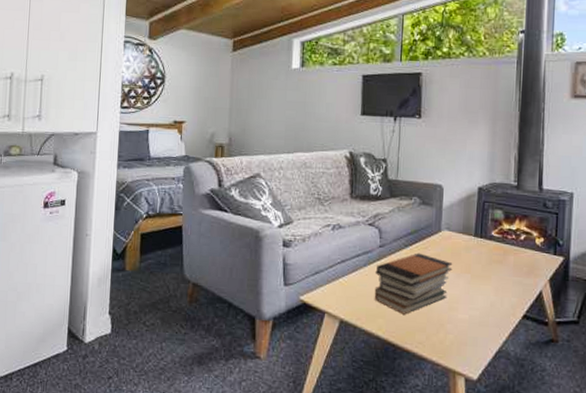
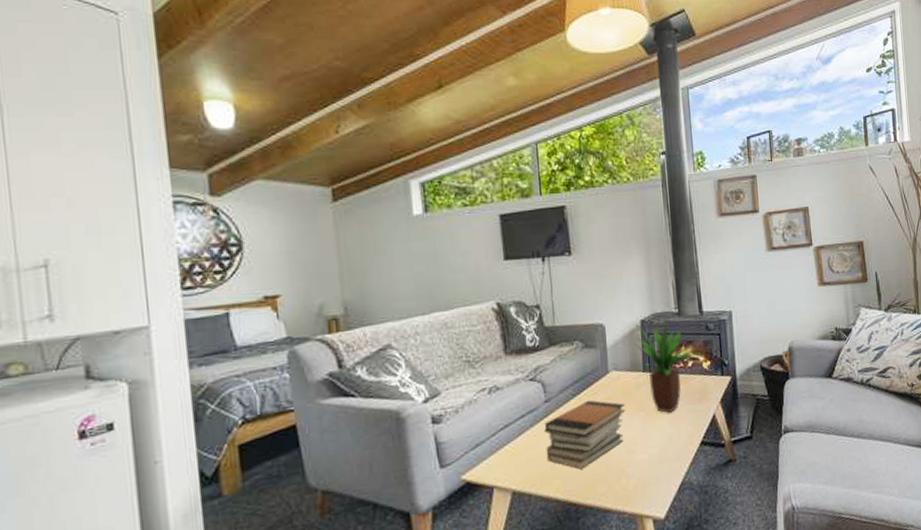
potted plant: none [469,191,541,281] -> present [634,324,707,414]

